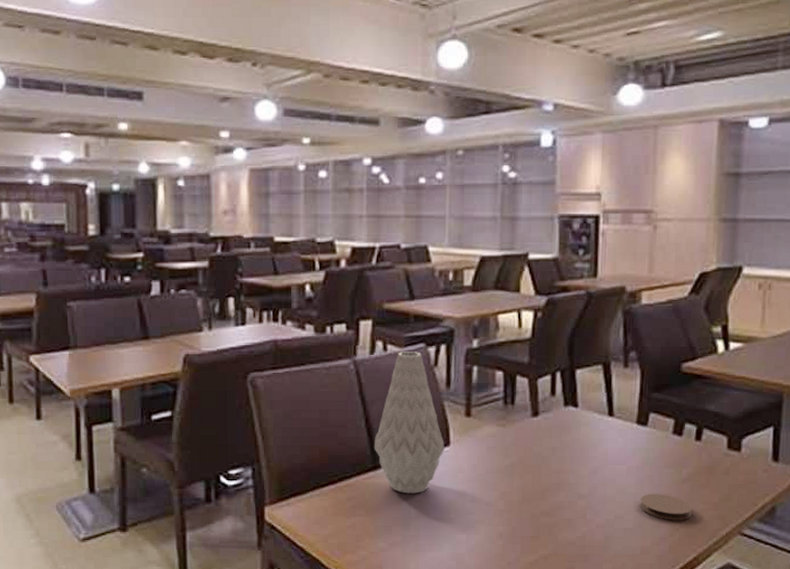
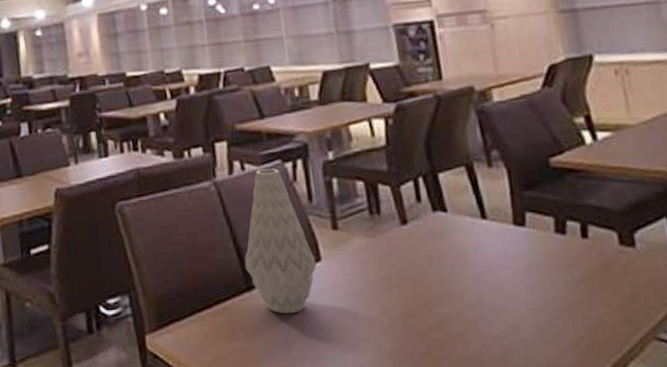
coaster: present [639,494,692,521] -> none [533,299,596,328]

